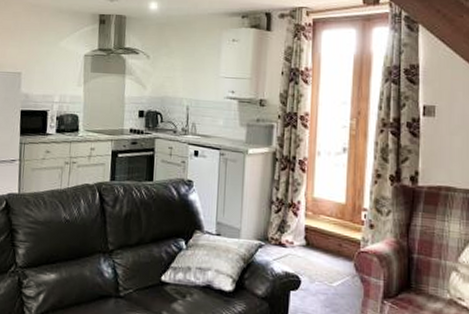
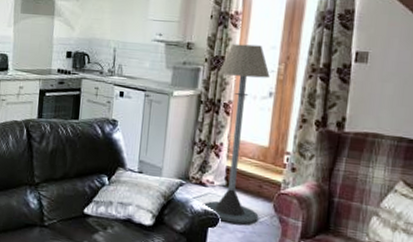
floor lamp: none [283,99,342,286] -> present [202,43,270,225]

